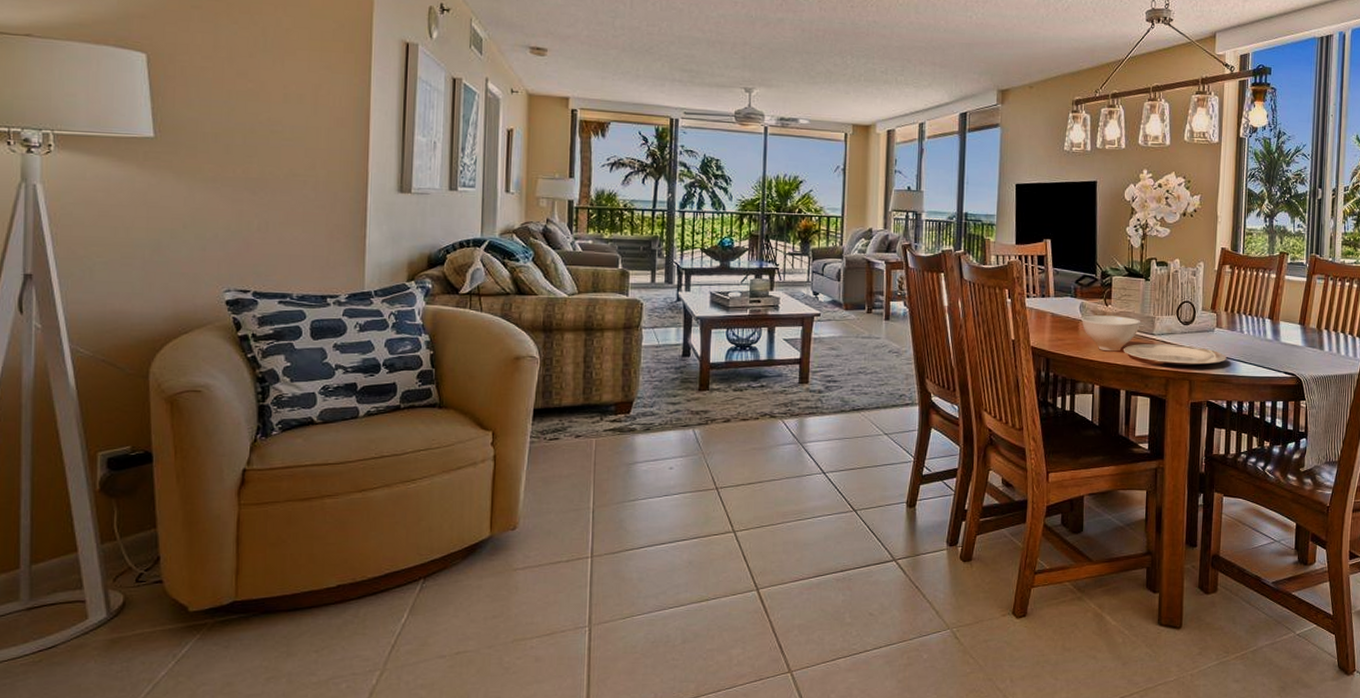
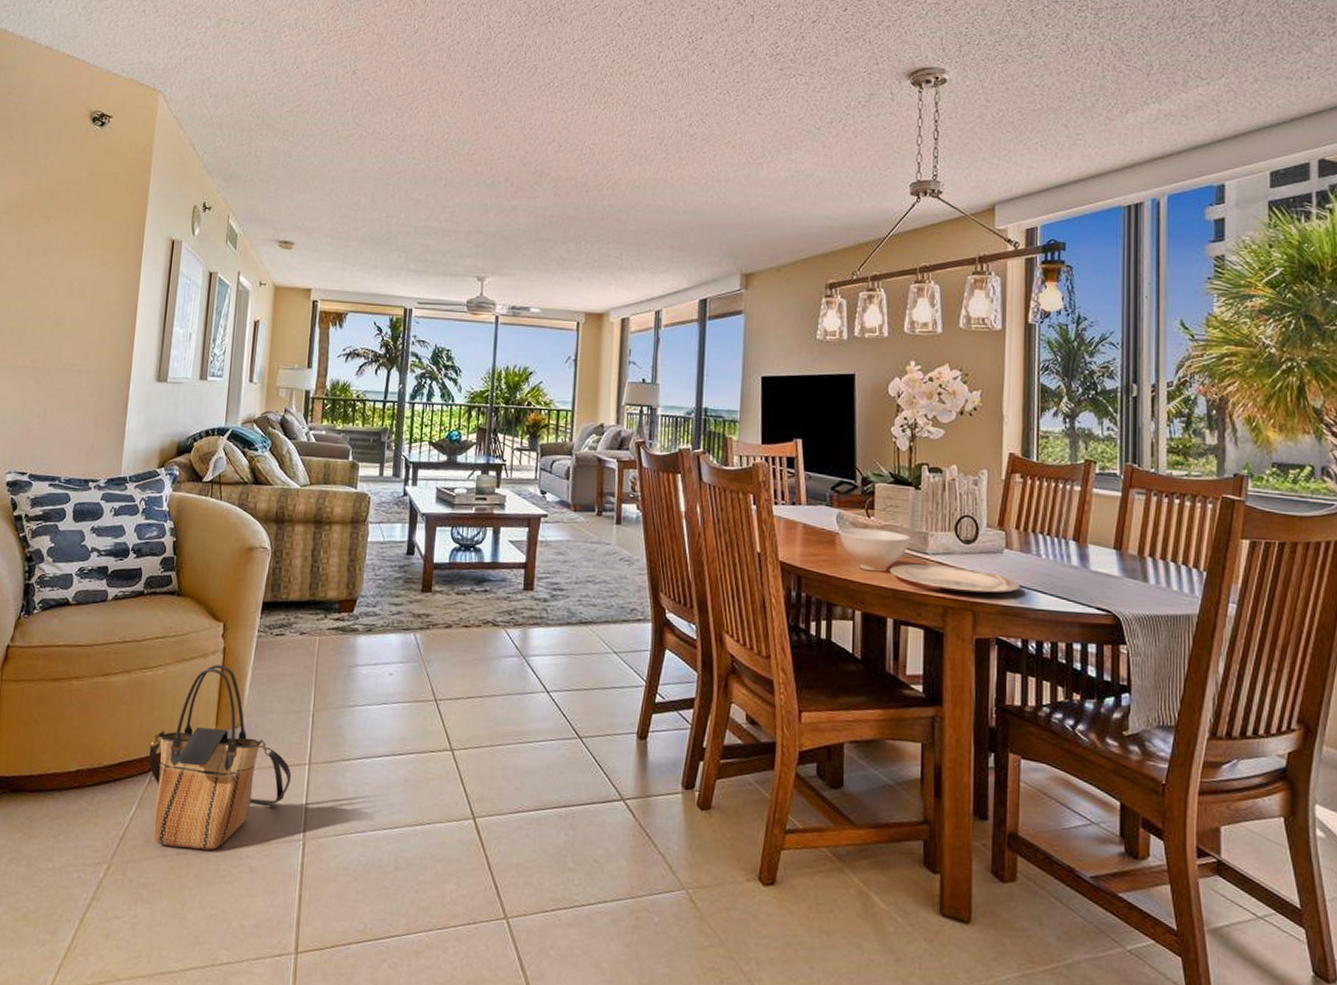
tote bag: none [418,472,574,647] -> present [149,665,292,850]

